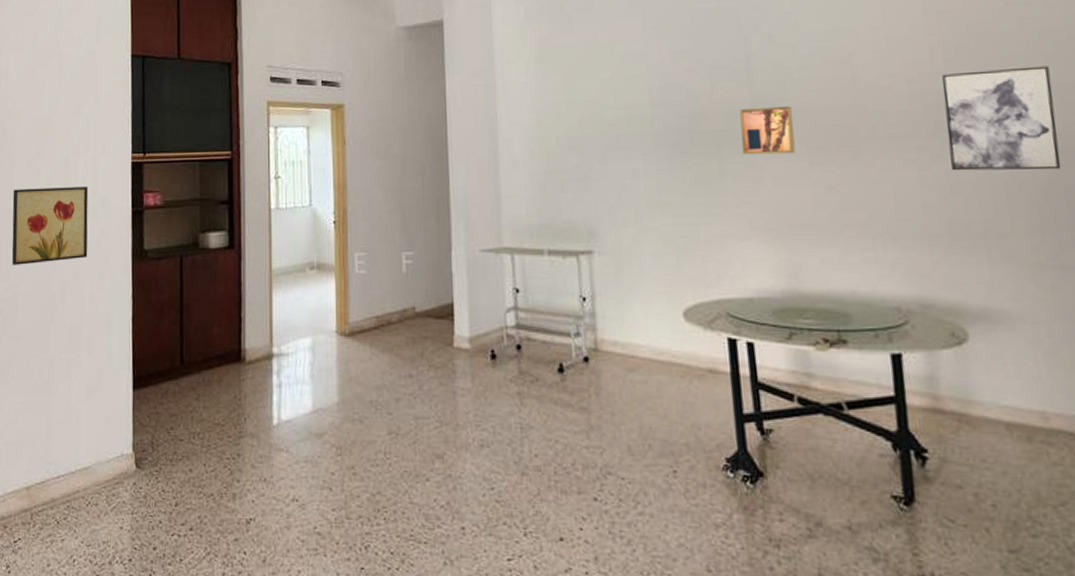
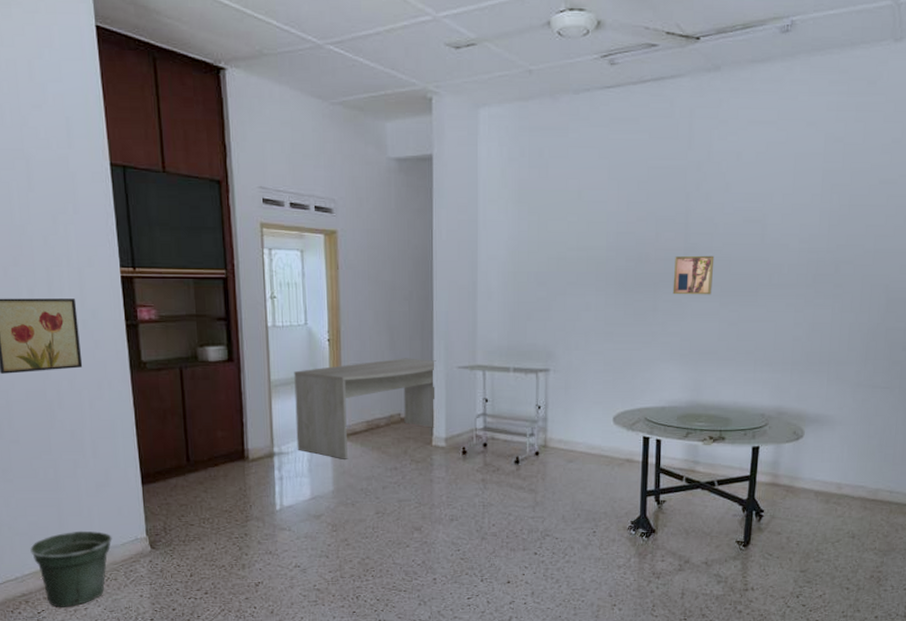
flower pot: none [16,442,98,538] -> present [30,530,112,608]
desk: none [297,240,456,363] -> present [294,358,436,459]
wall art: present [942,66,1062,171] -> none [818,235,897,315]

